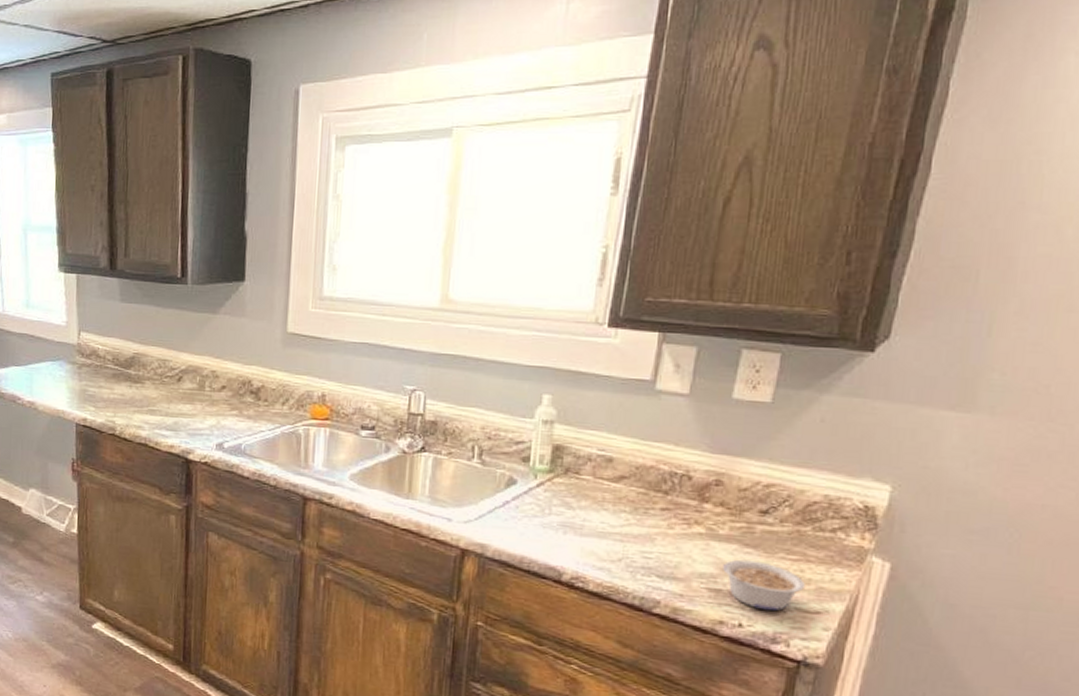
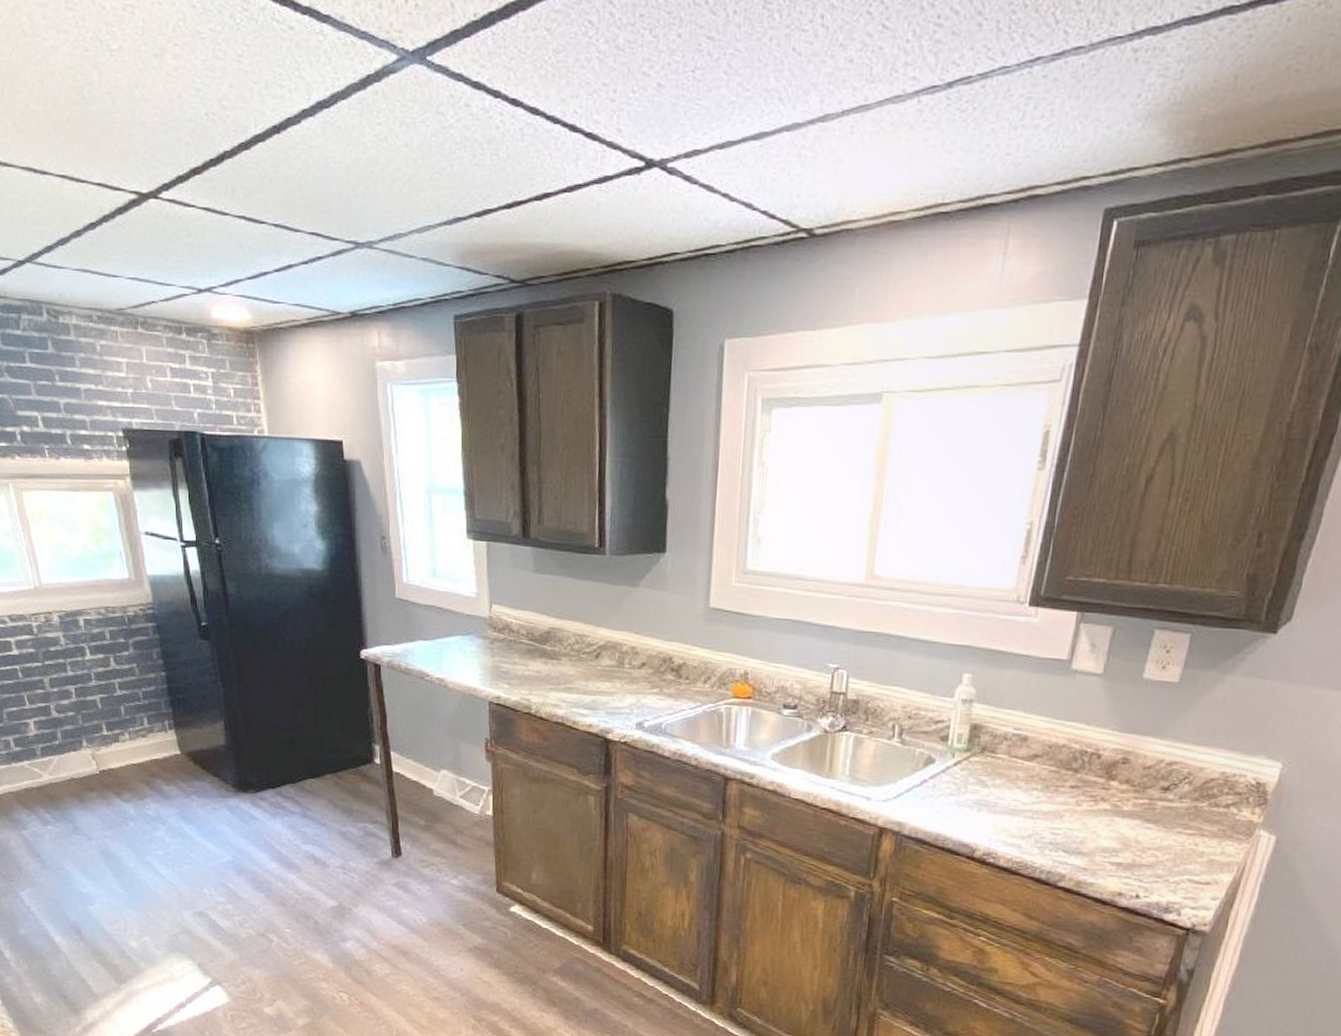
legume: present [723,559,805,611] -> none [1125,834,1198,882]

